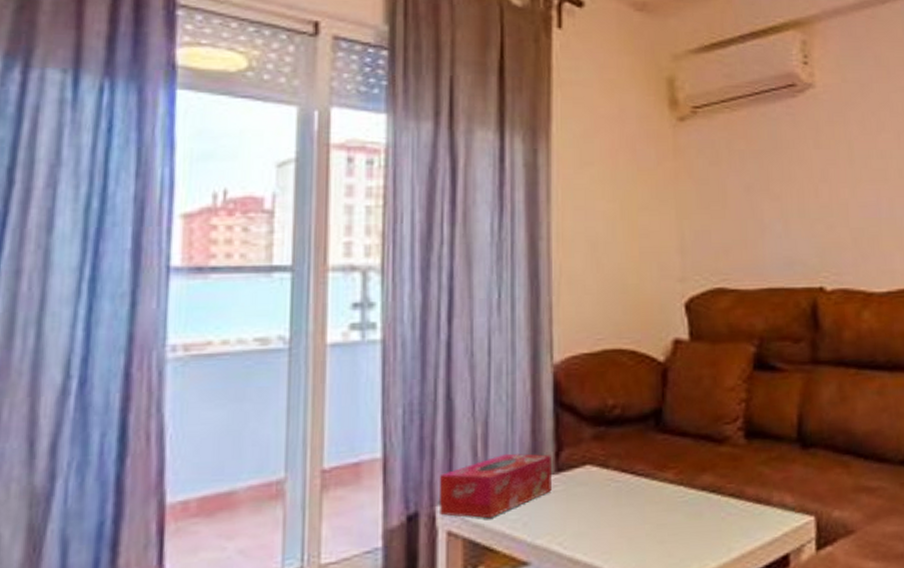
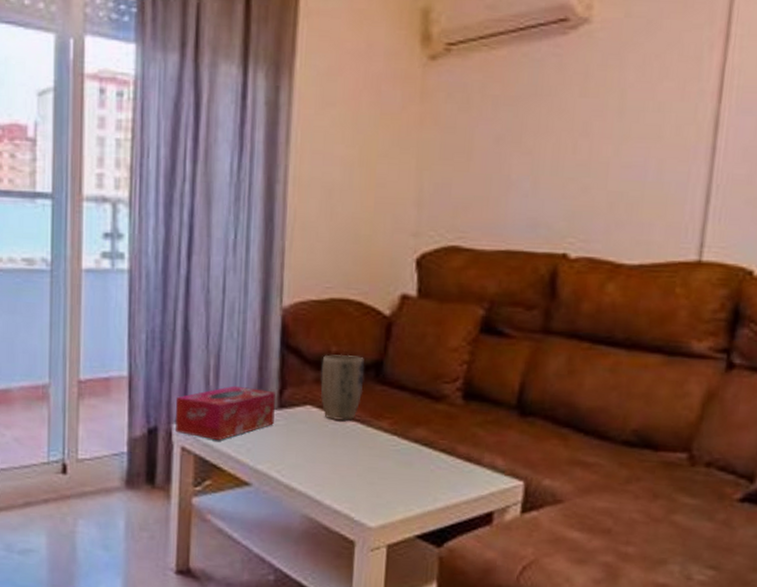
plant pot: none [599,405,645,479] -> present [320,354,365,422]

